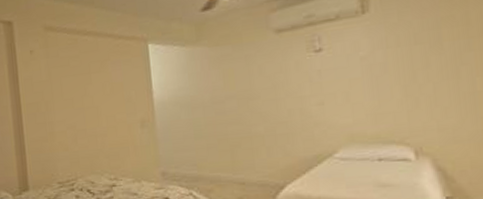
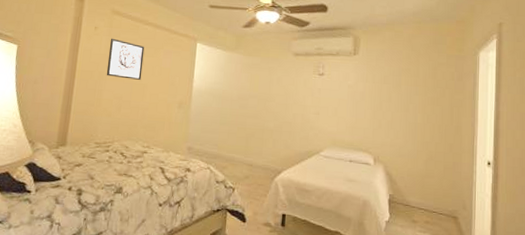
wall art: none [49,59,93,105] -> present [106,38,145,80]

